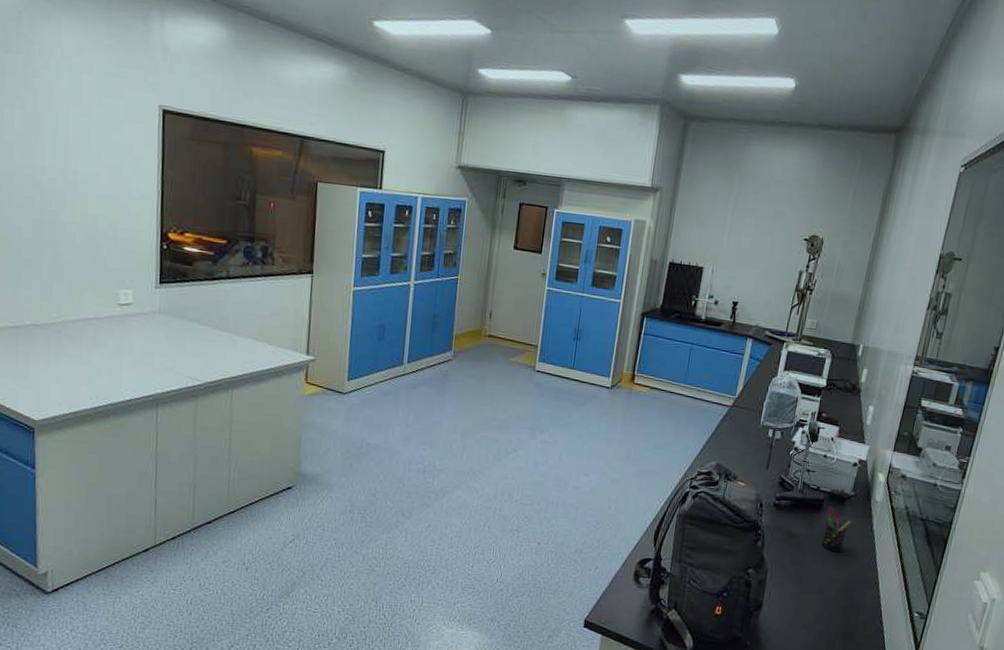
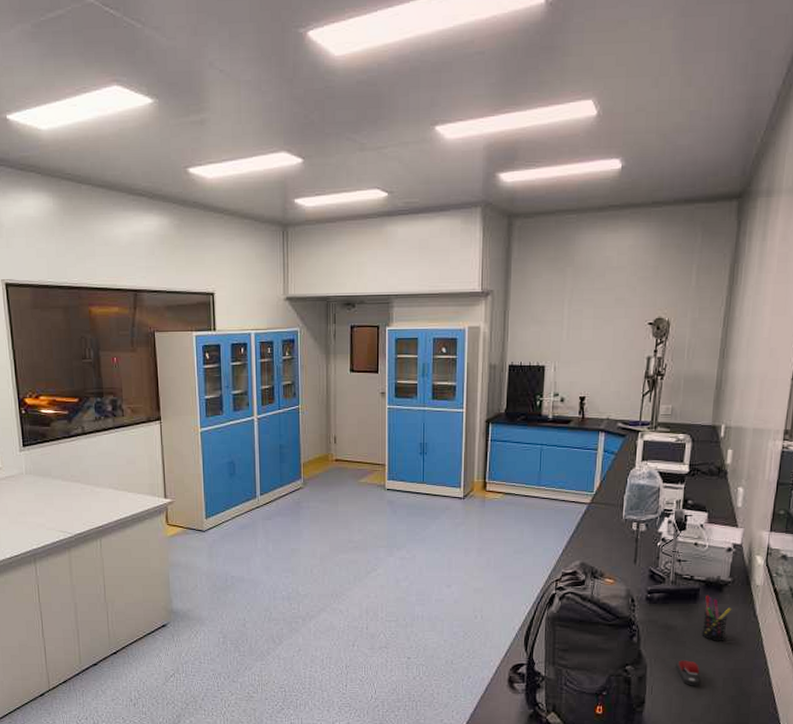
stapler: none [794,567,816,594] -> present [676,660,700,686]

